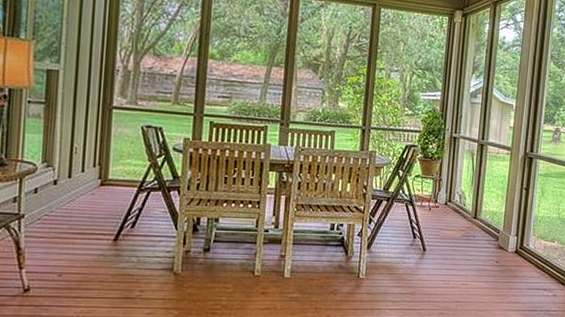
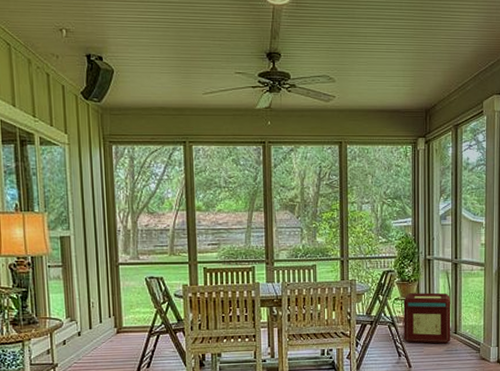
storage box: none [420,171,474,228] -> present [403,292,451,344]

